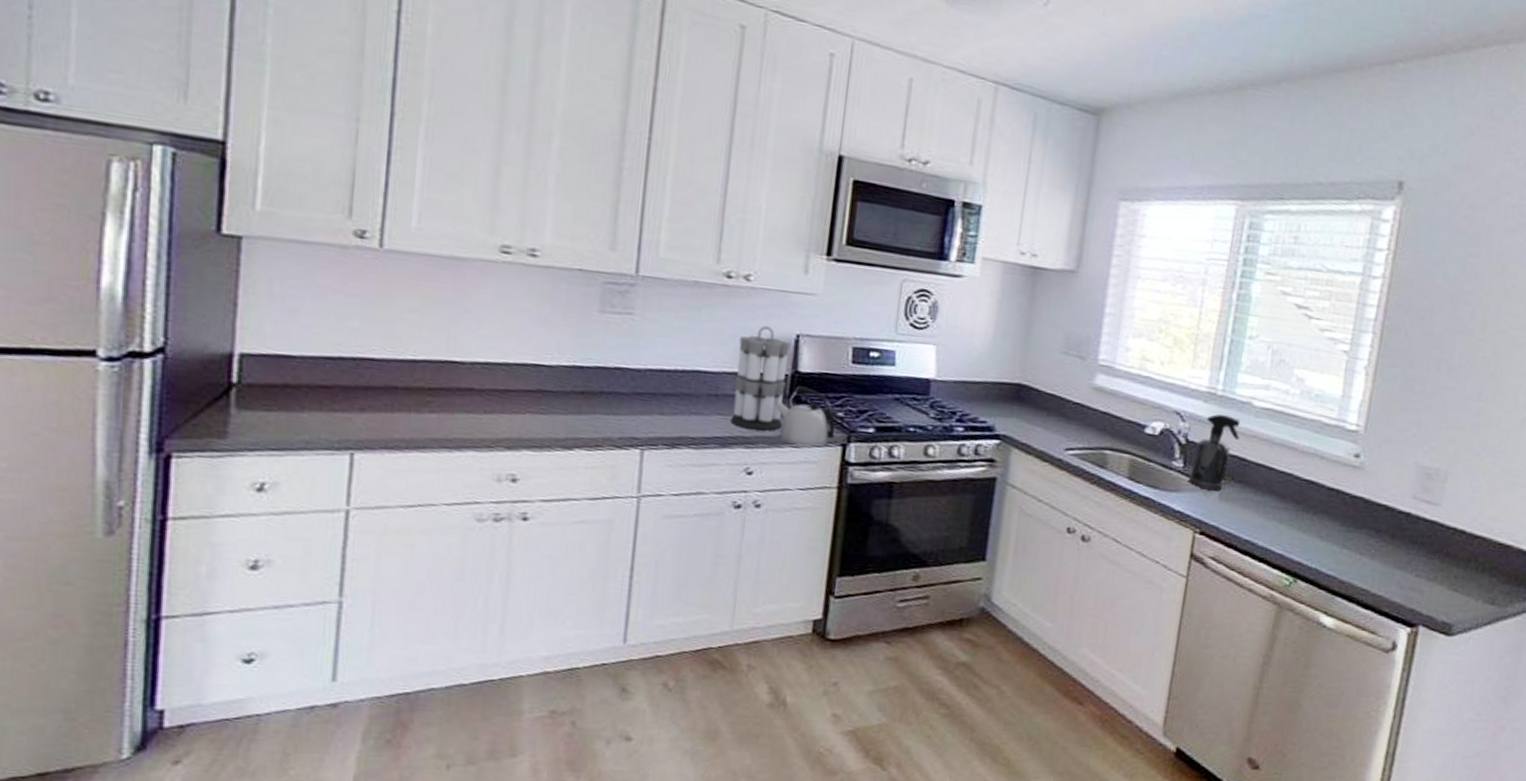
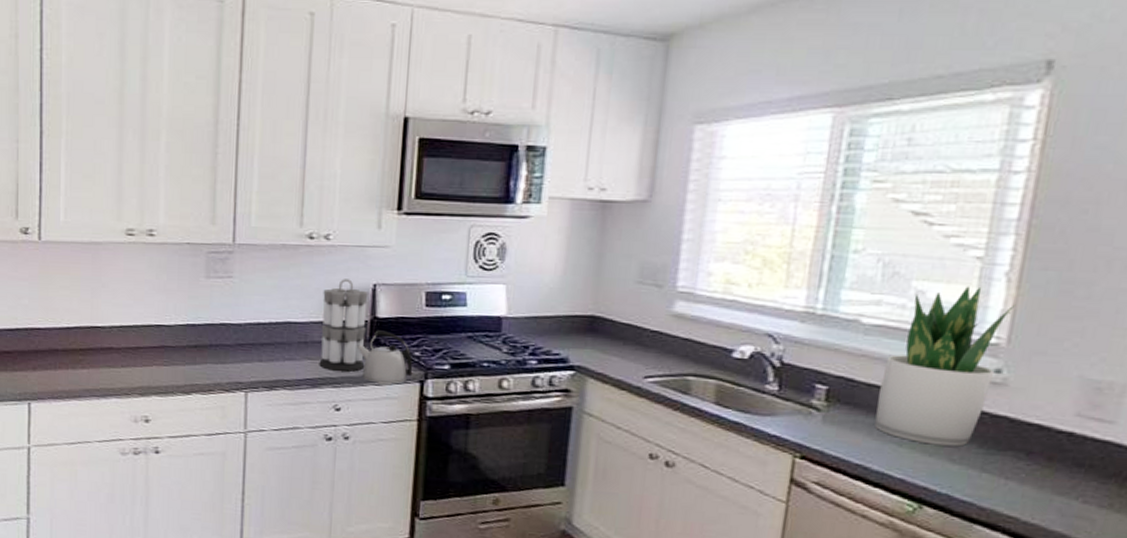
spray bottle: present [1187,414,1241,491] -> none [784,334,846,414]
planter: none [1261,376,1370,525] -> present [874,286,1014,447]

